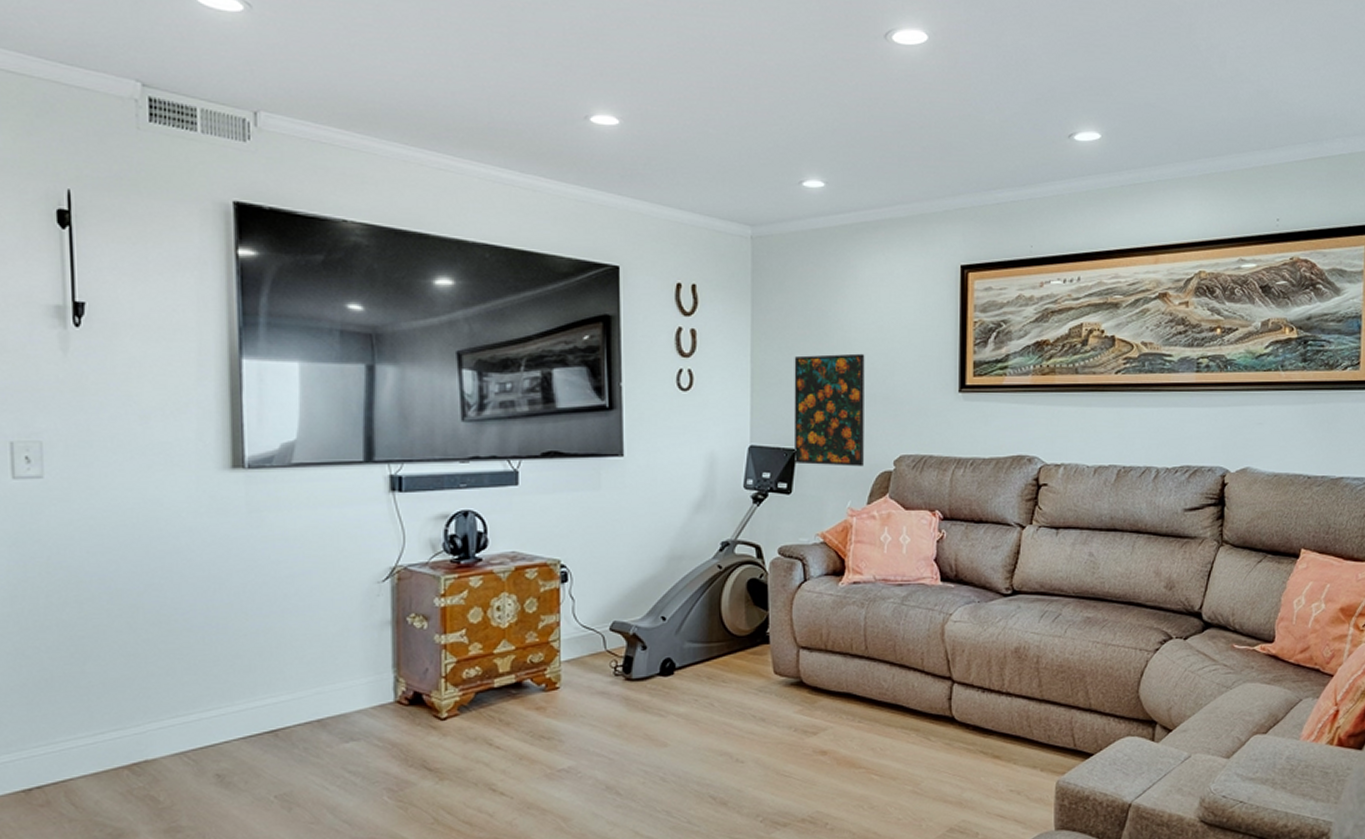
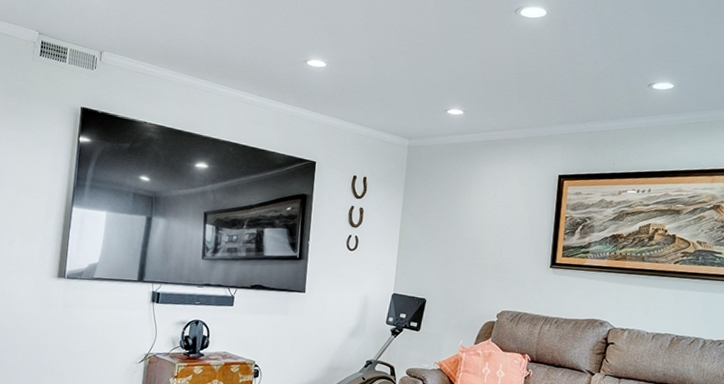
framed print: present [793,353,865,467] -> none [424,232,482,316]

